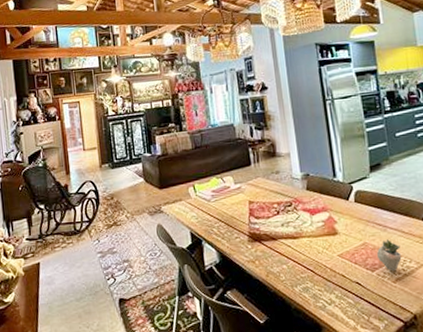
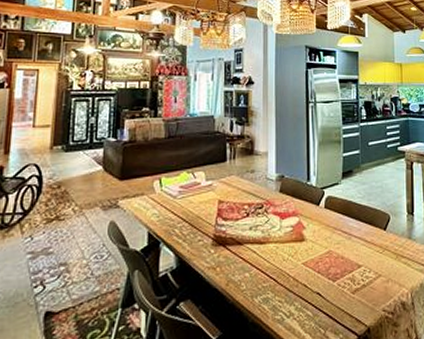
succulent plant: present [372,224,402,272] -> none [339,232,362,282]

